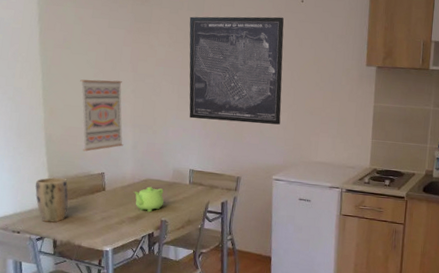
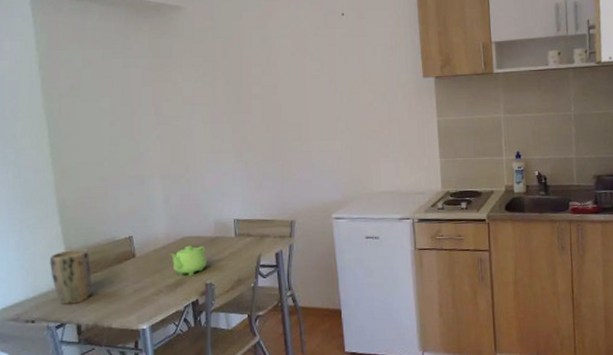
wall art: present [80,79,124,152] -> none [94,127,153,214]
wall art: present [189,16,284,125] -> none [216,34,334,160]

